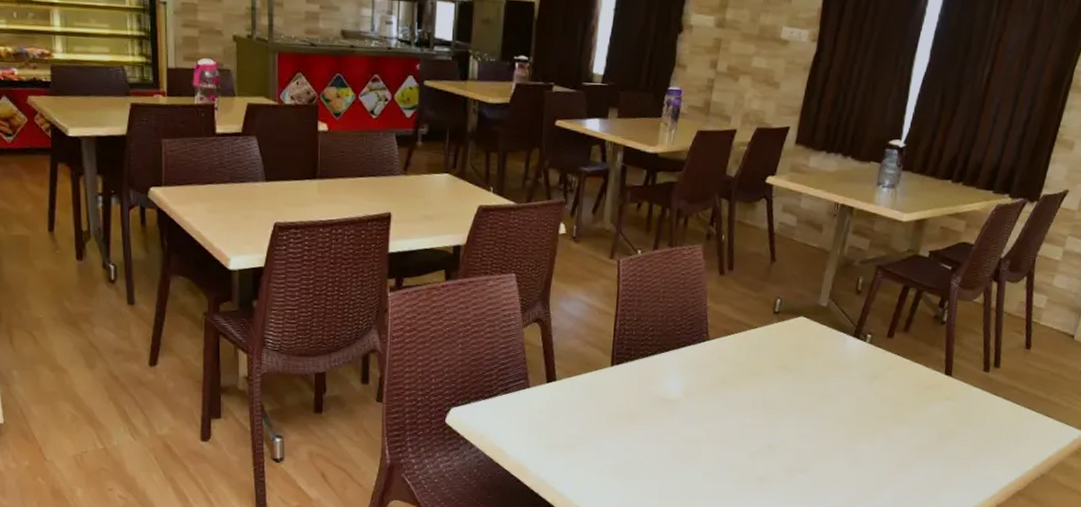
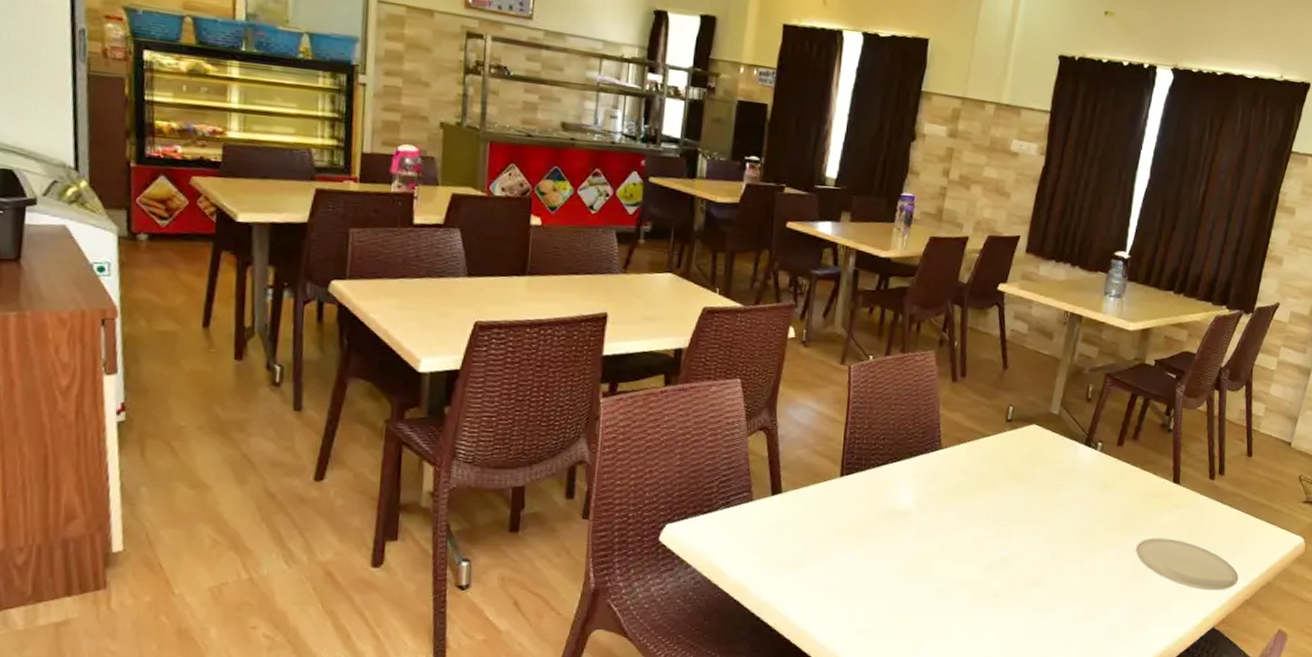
plate: none [904,428,1012,482] -> present [1136,538,1239,591]

